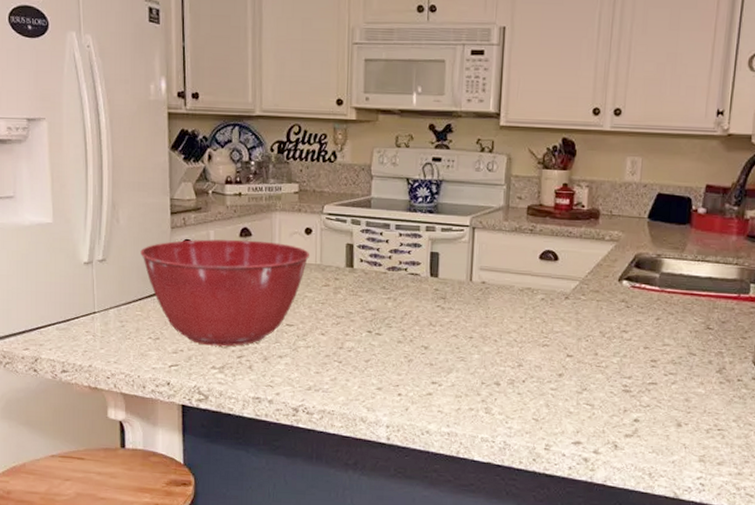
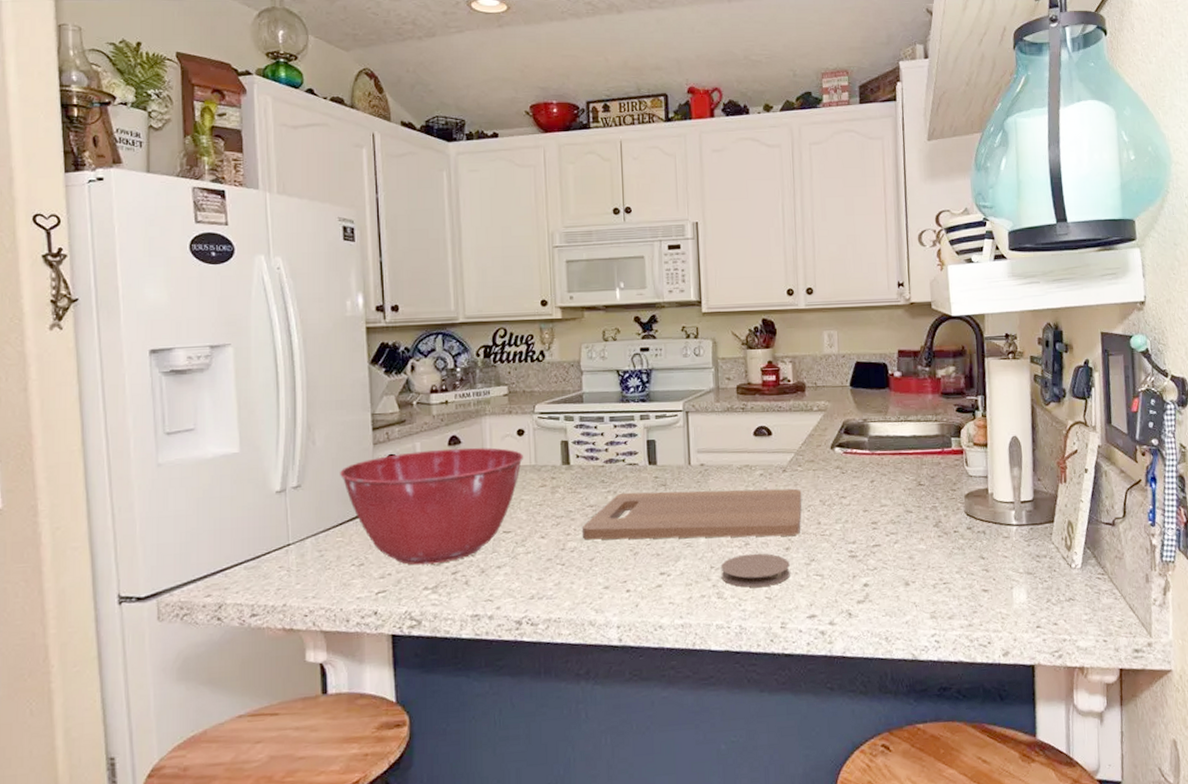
cutting board: none [360,301,582,363] -> present [581,488,802,540]
coaster: none [491,375,561,408] -> present [720,553,790,588]

